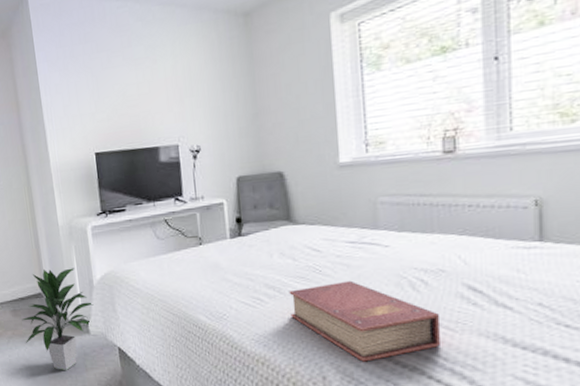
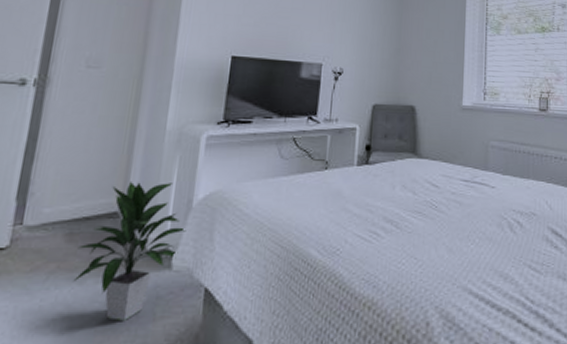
book: present [289,280,441,362] -> none [404,218,530,305]

